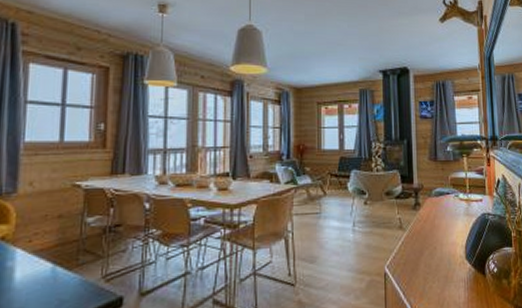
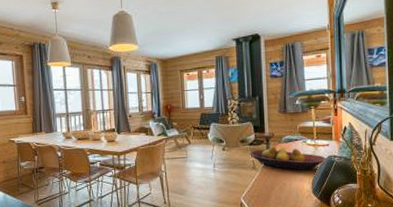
fruit bowl: none [395,201,480,232] -> present [249,146,326,171]

